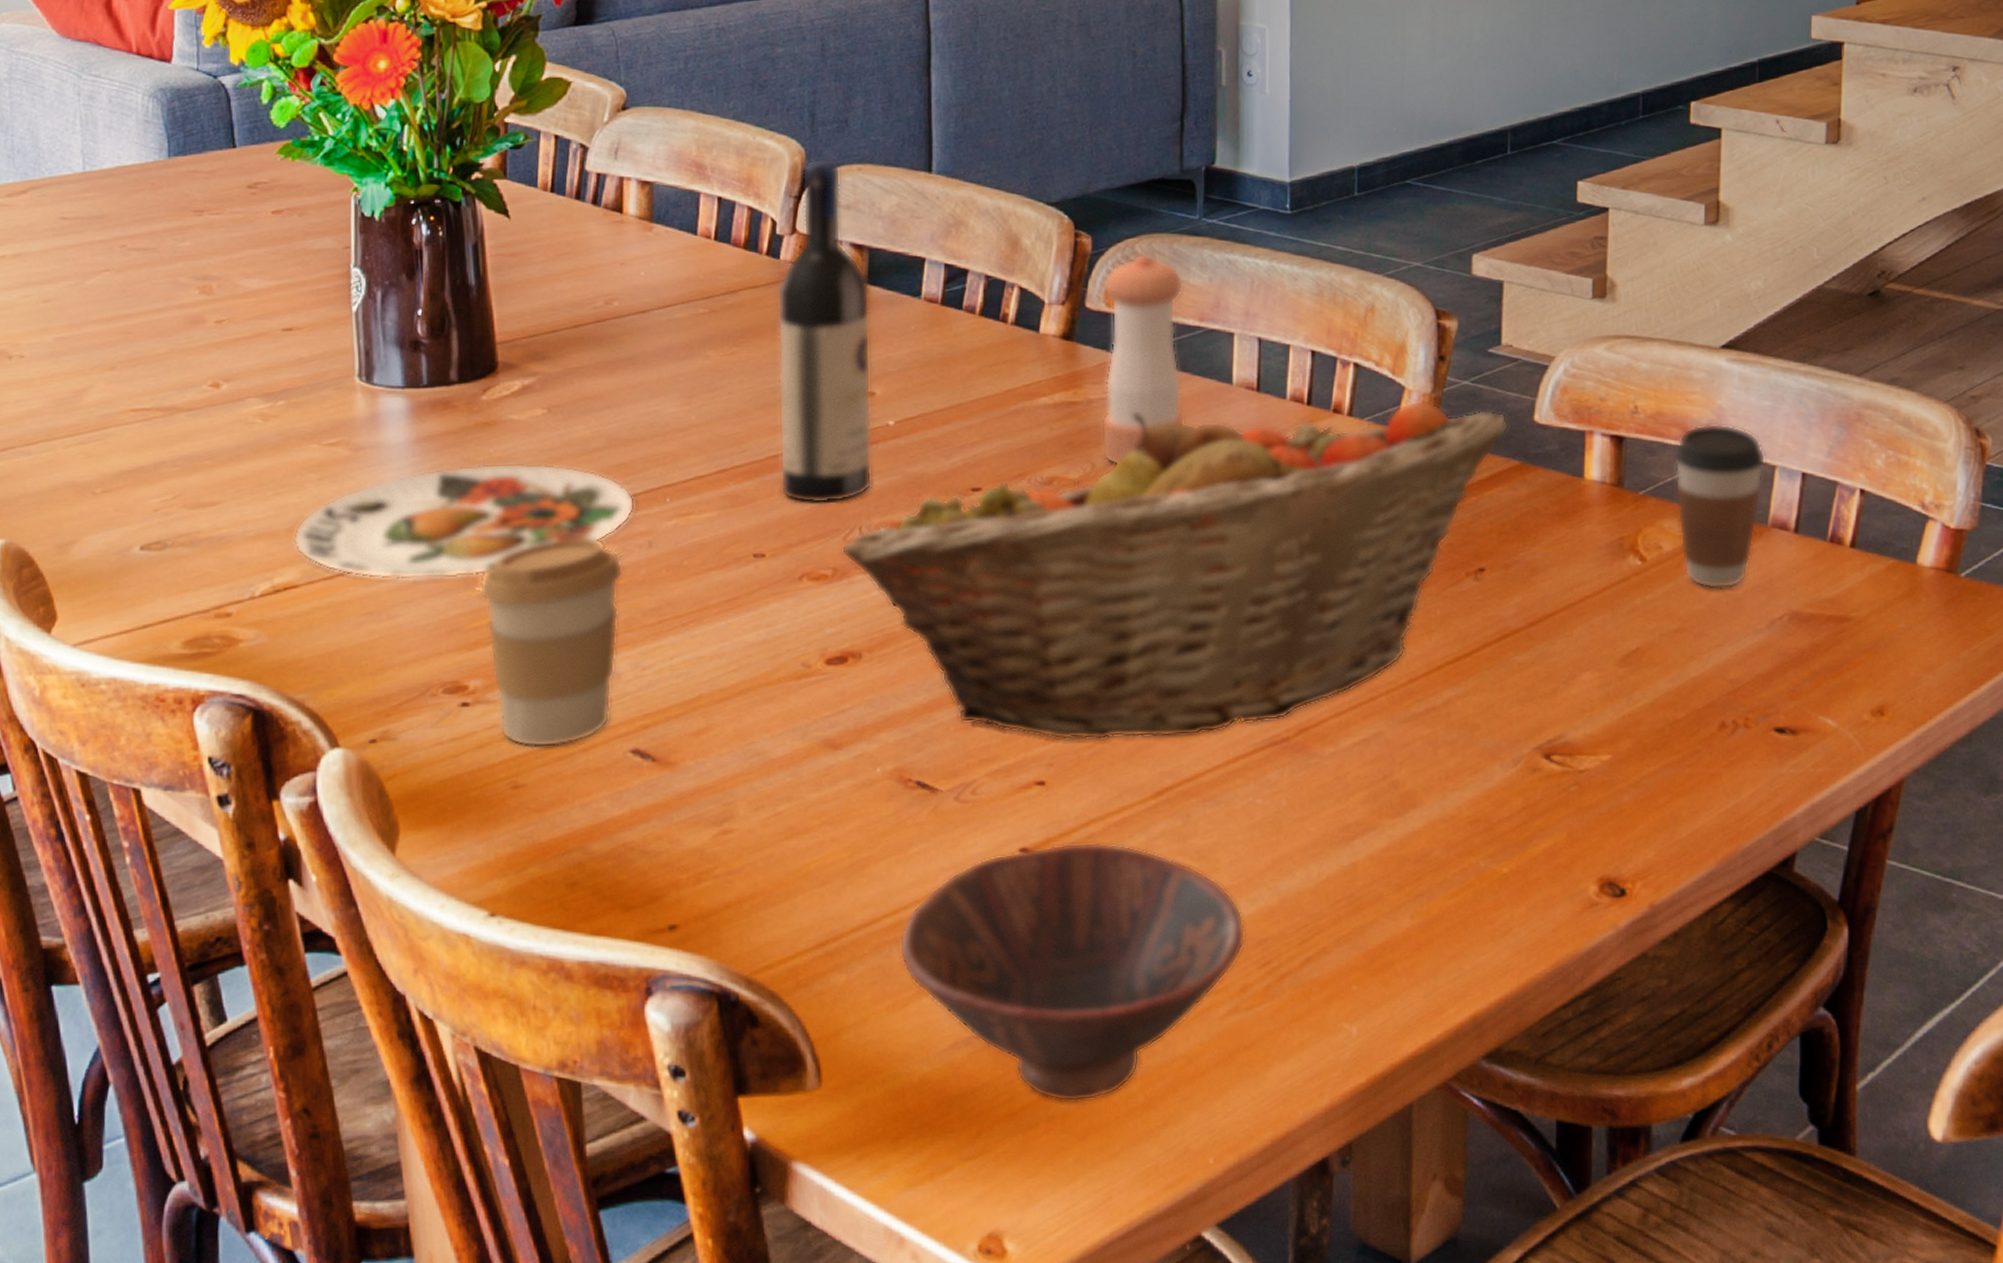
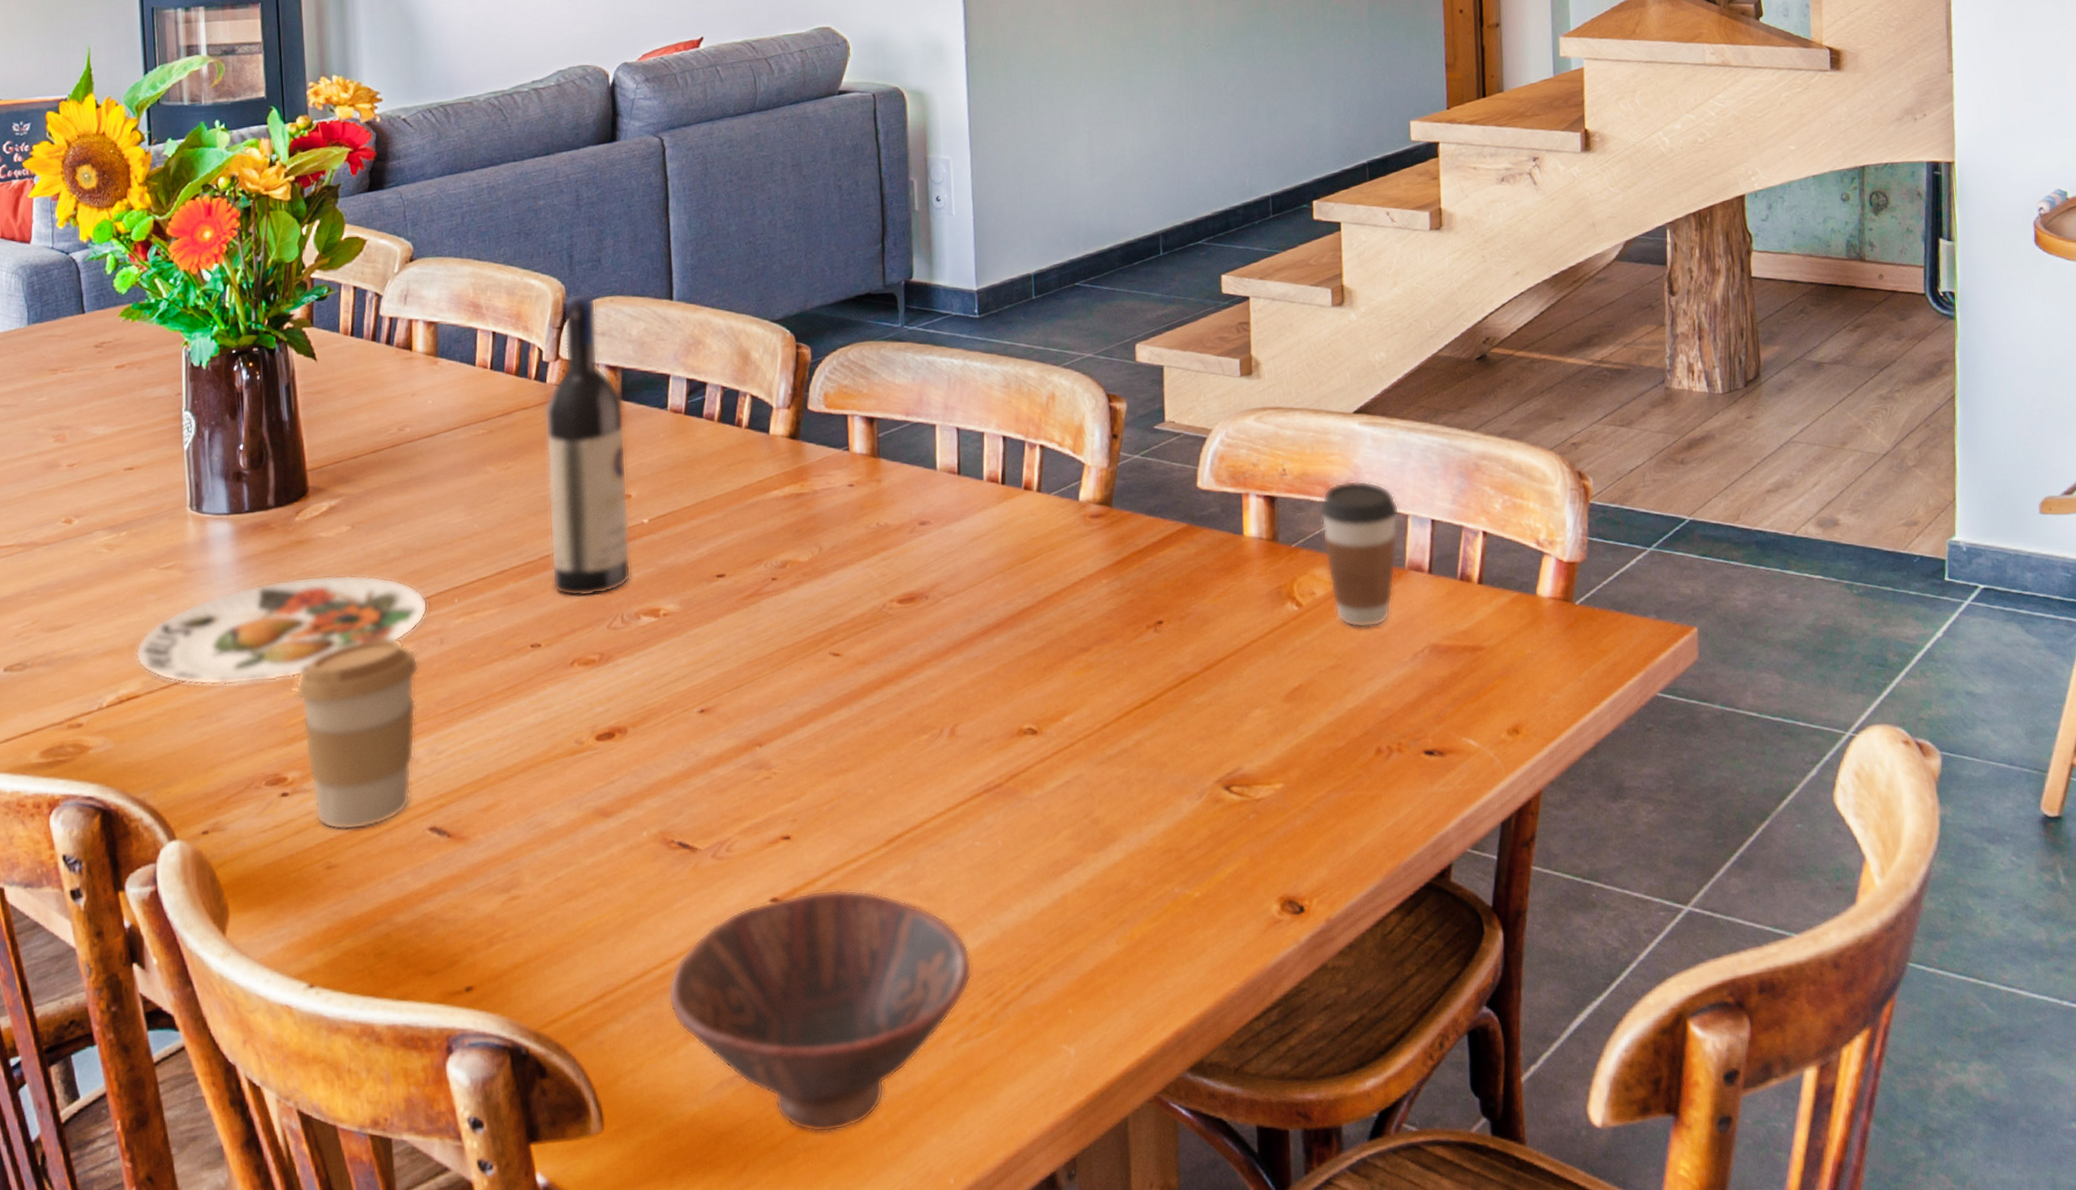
fruit basket: present [841,400,1509,740] -> none [606,474,1176,798]
pepper shaker: present [1102,252,1186,466] -> none [822,358,899,548]

